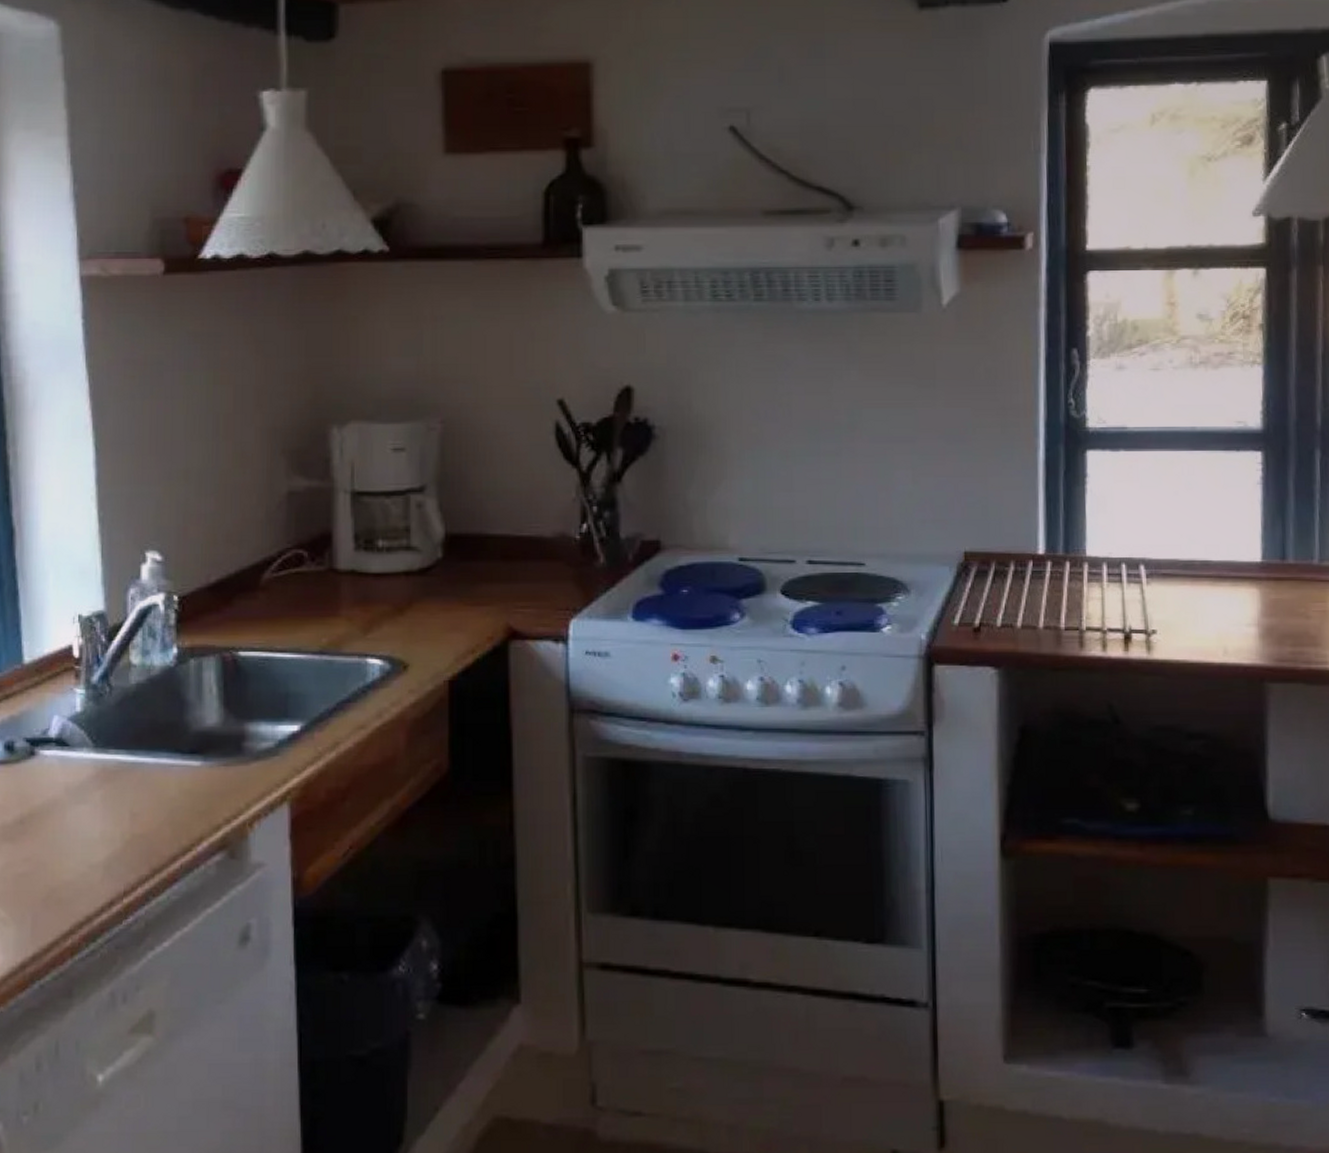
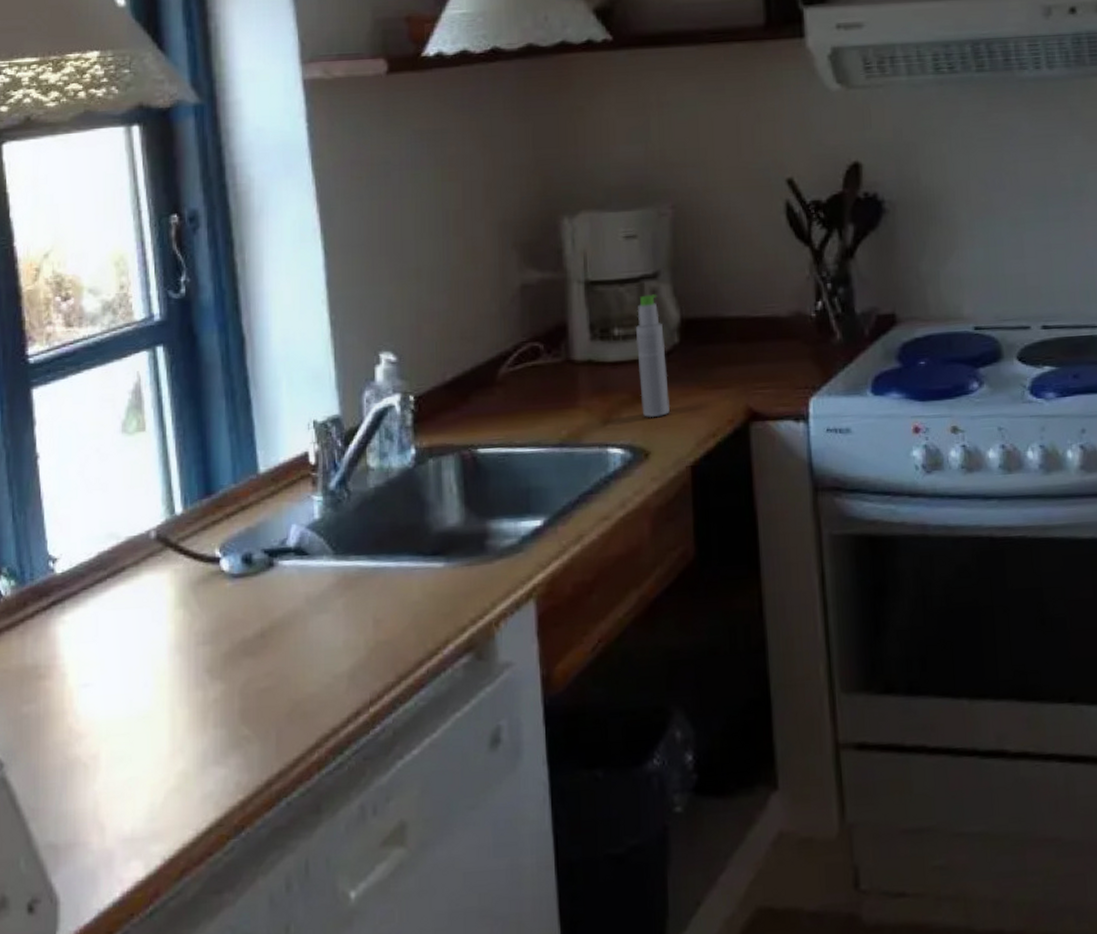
bottle: none [399,508,430,631] -> present [635,294,670,418]

